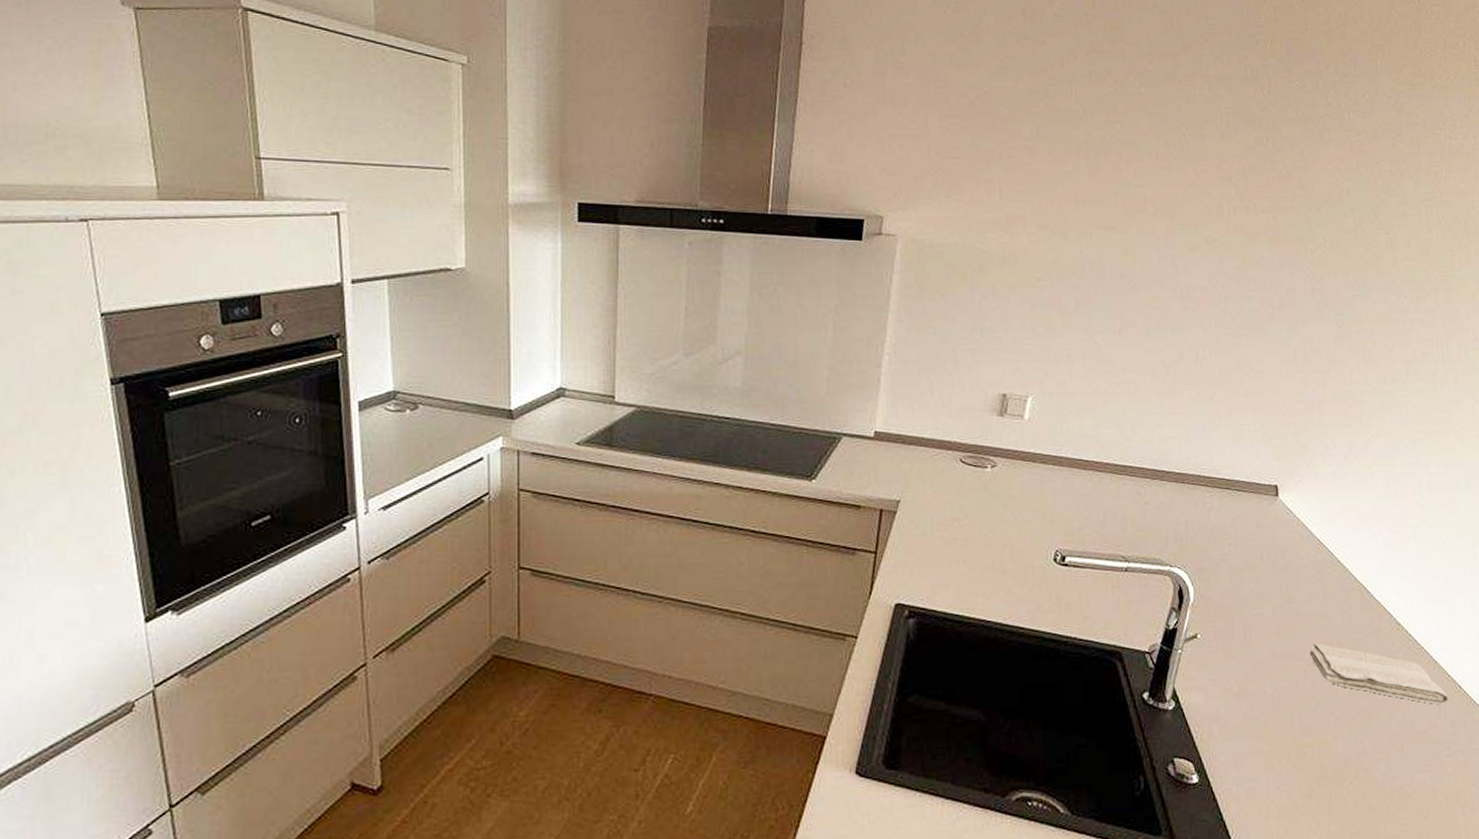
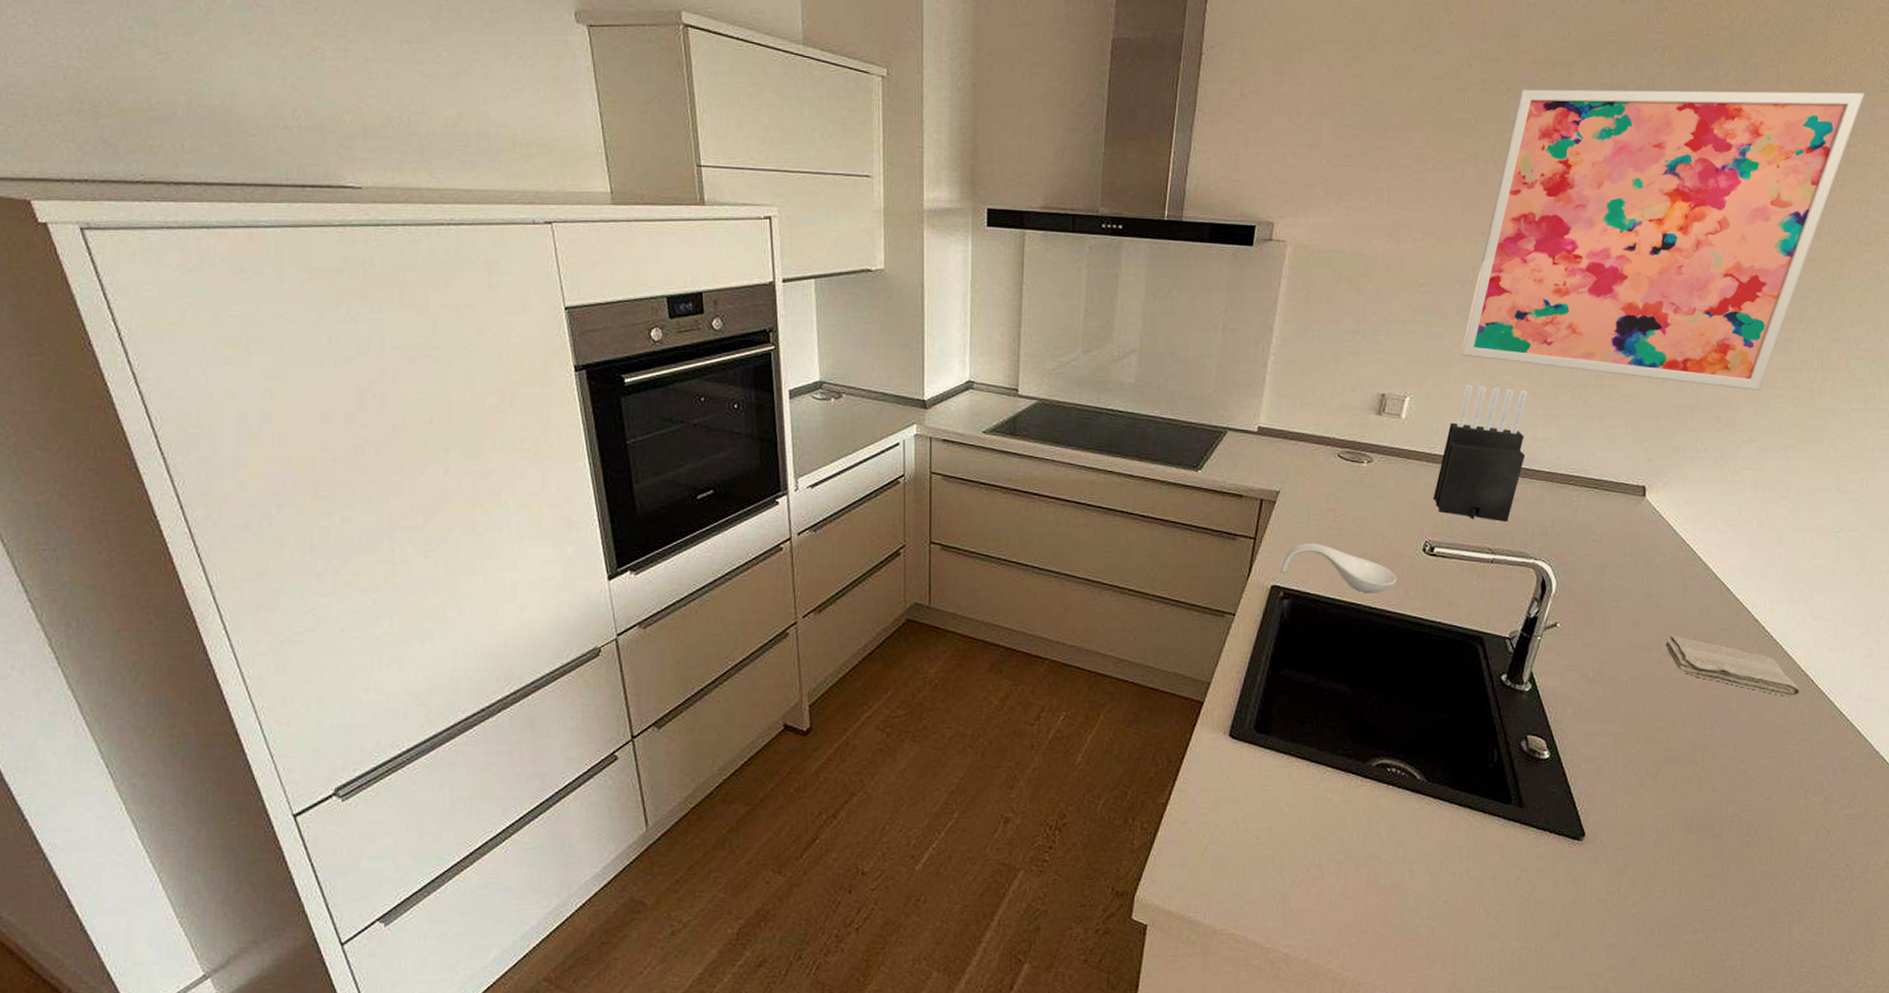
spoon rest: none [904,555,1028,609] -> present [1281,542,1397,593]
knife block: none [1061,382,1154,527] -> present [1433,384,1527,522]
wall art: none [1082,80,1462,383] -> present [1460,89,1866,390]

